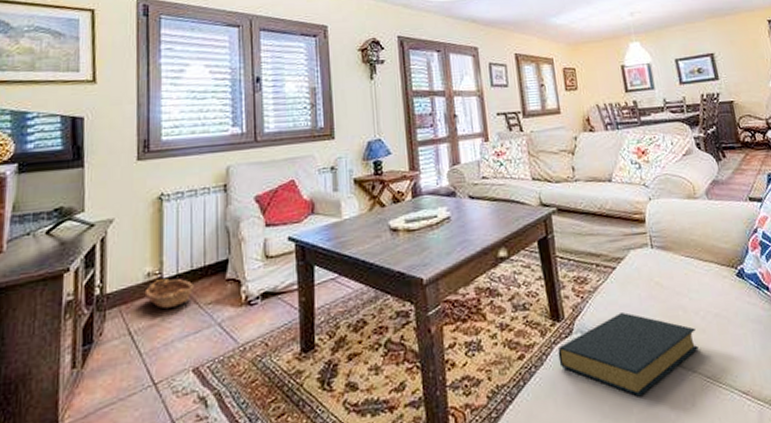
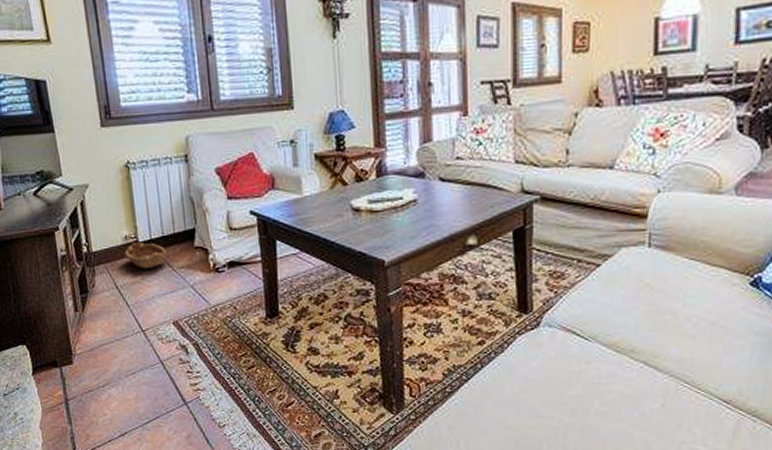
hardback book: present [557,312,698,397] -> none [521,311,683,392]

